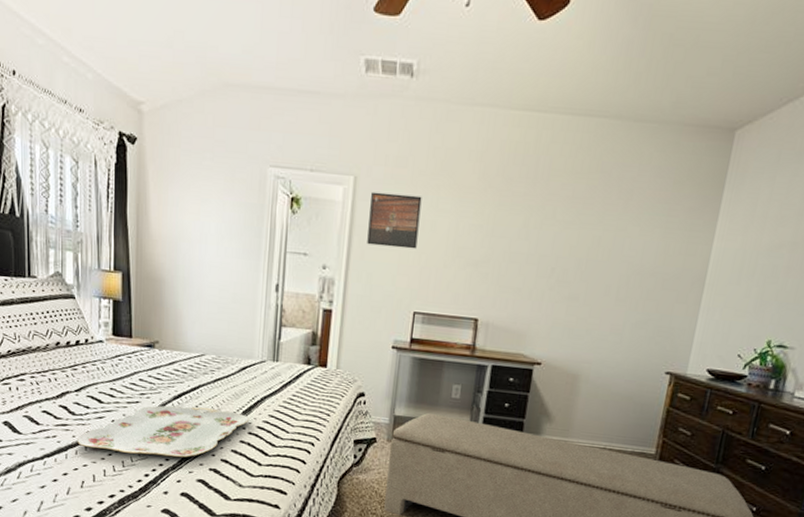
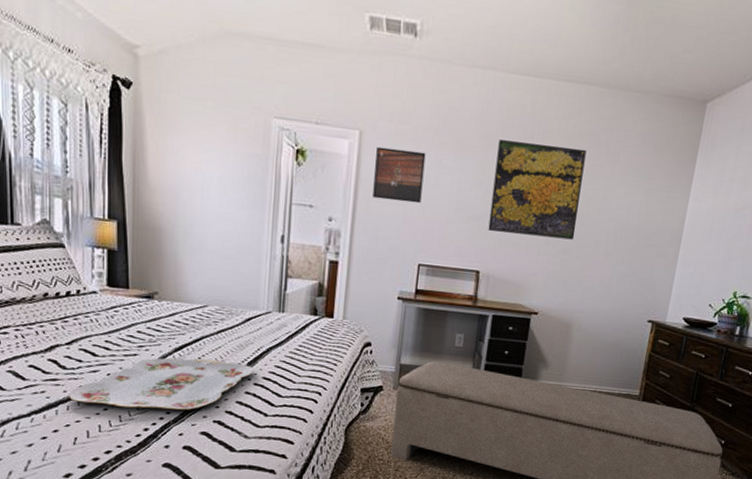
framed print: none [487,180,596,285] -> present [488,140,586,240]

